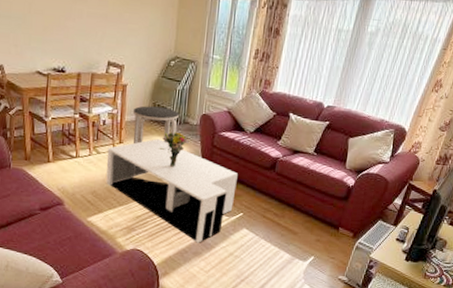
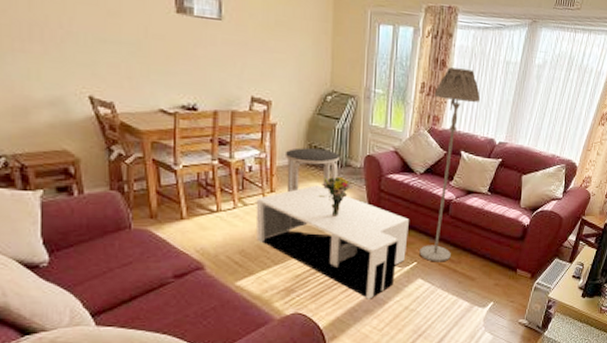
floor lamp: none [246,35,311,215] -> present [419,67,480,262]

